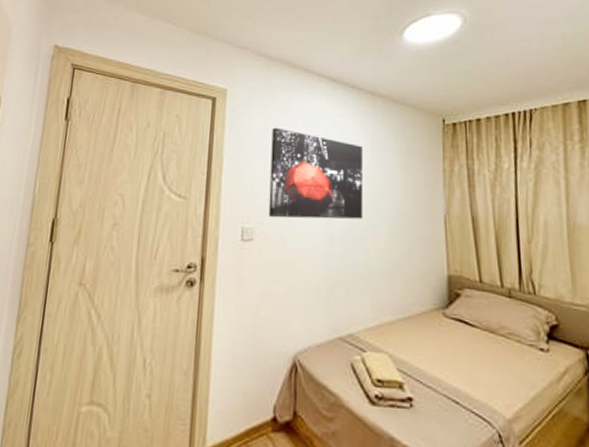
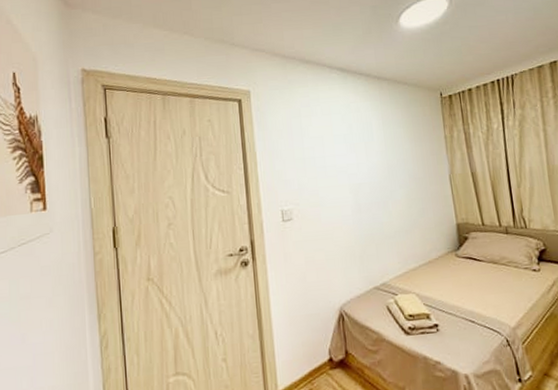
wall art: present [268,127,364,219] -> none [295,119,383,198]

